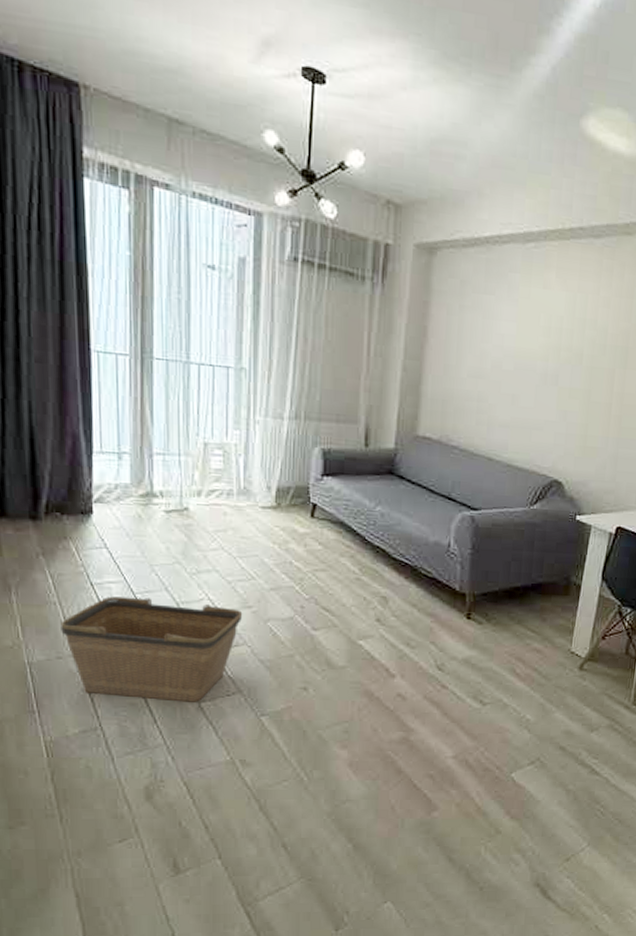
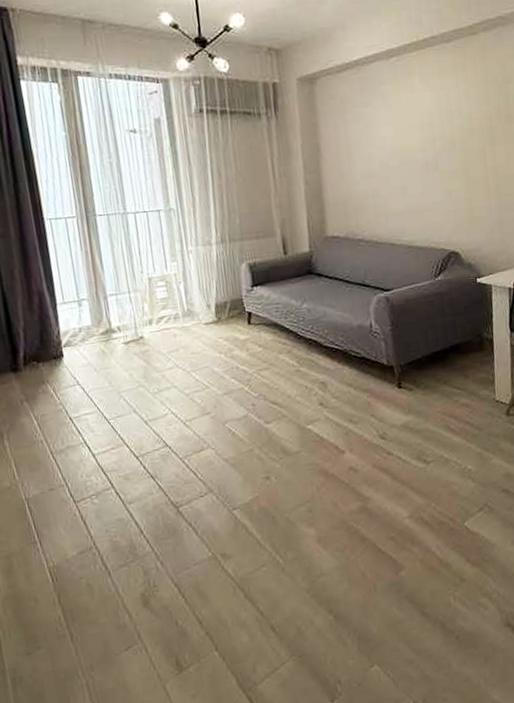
bicycle basket: present [60,596,243,702] -> none [49,417,203,517]

